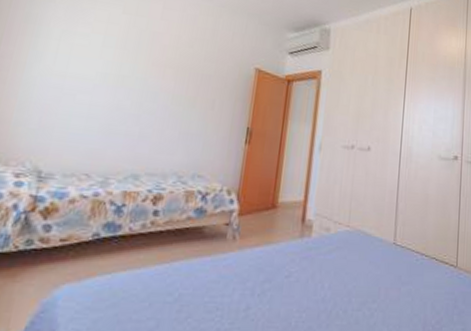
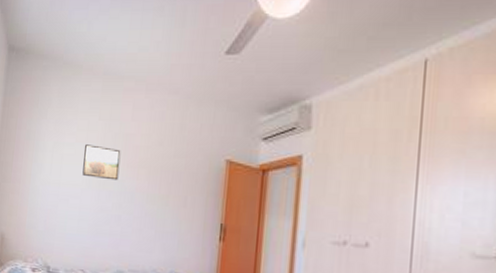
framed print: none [96,37,147,79] -> present [82,144,121,181]

